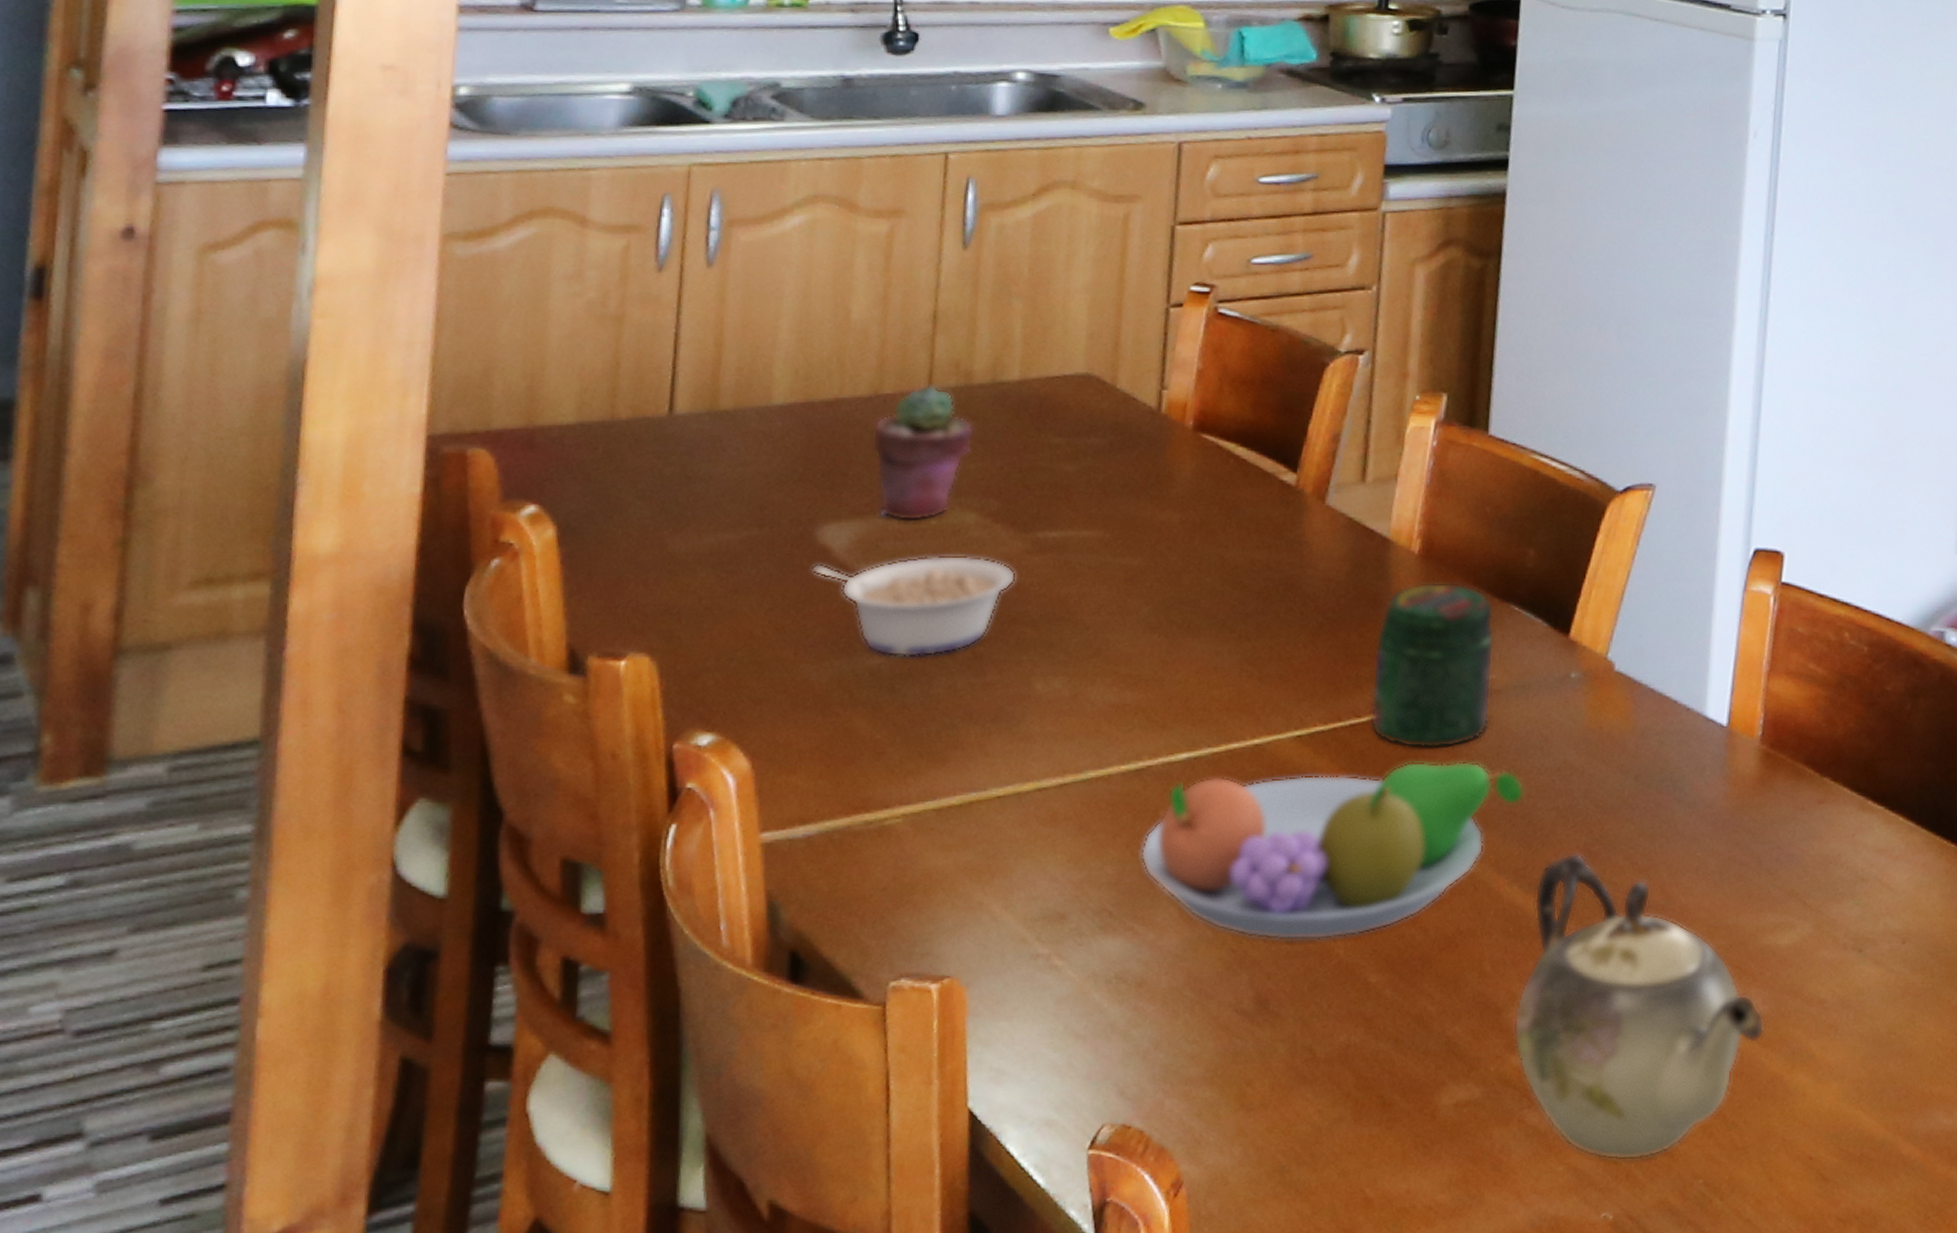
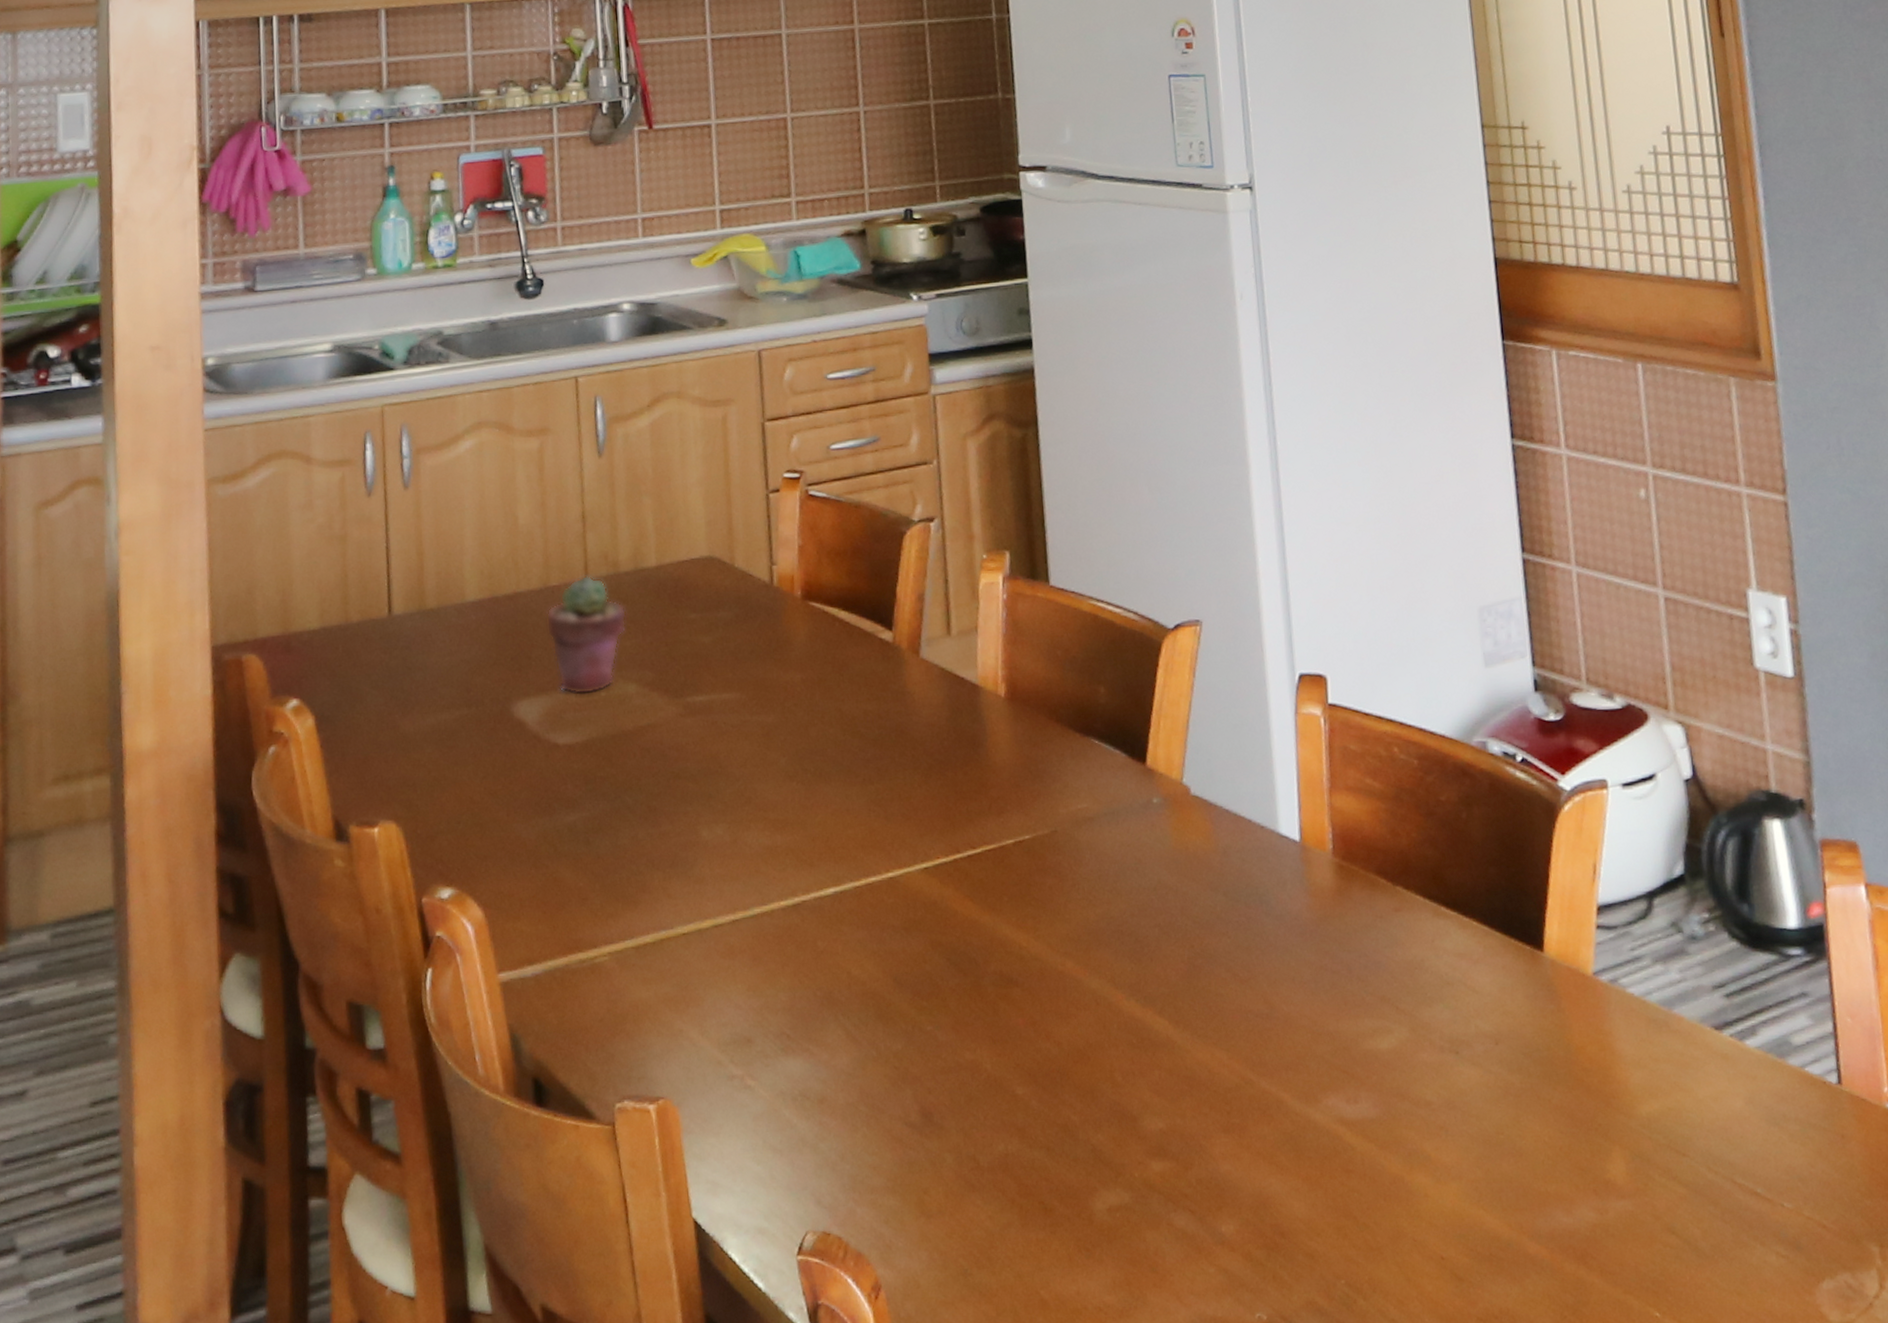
legume: present [812,555,1016,658] -> none [513,721,675,814]
fruit bowl: present [1140,761,1525,940] -> none [806,885,1128,1057]
jar: present [1370,583,1495,749] -> none [979,721,1088,875]
teapot: present [1513,853,1765,1161] -> none [1149,967,1380,1262]

